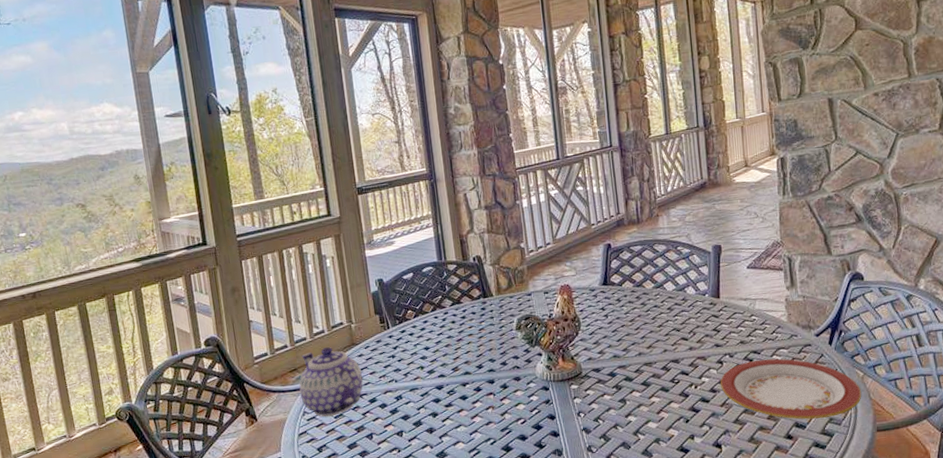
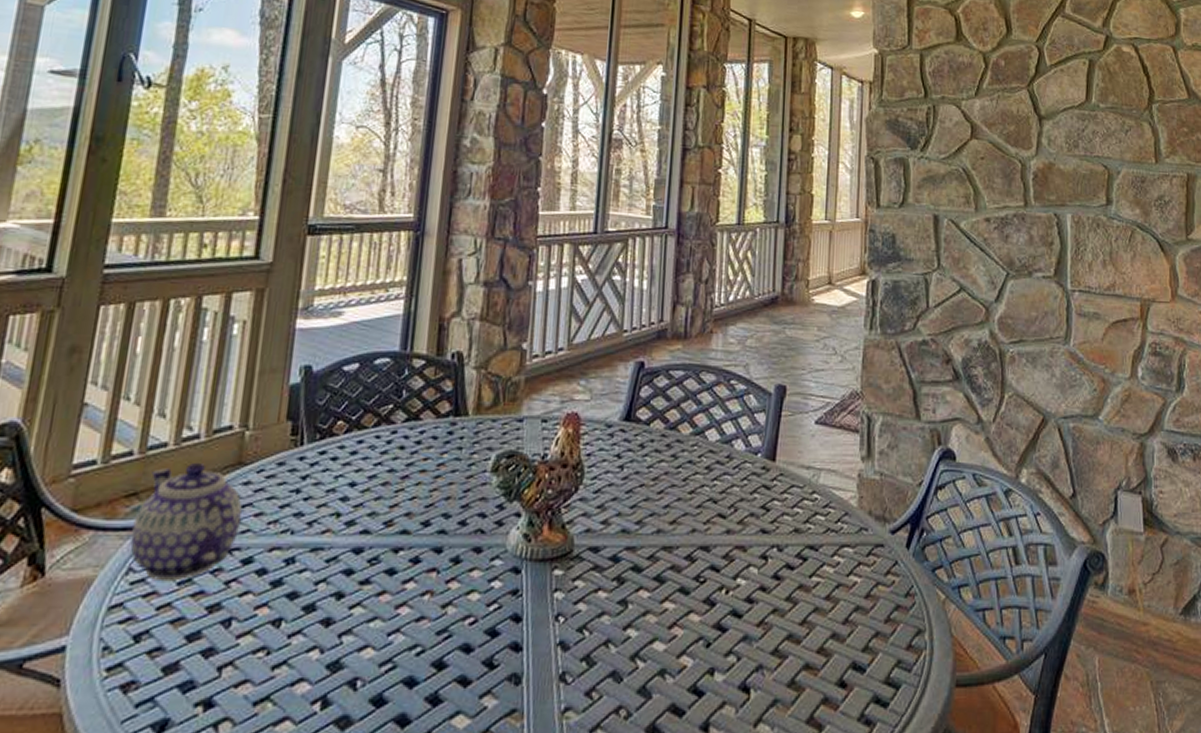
plate: present [720,358,862,419] -> none [760,559,941,659]

